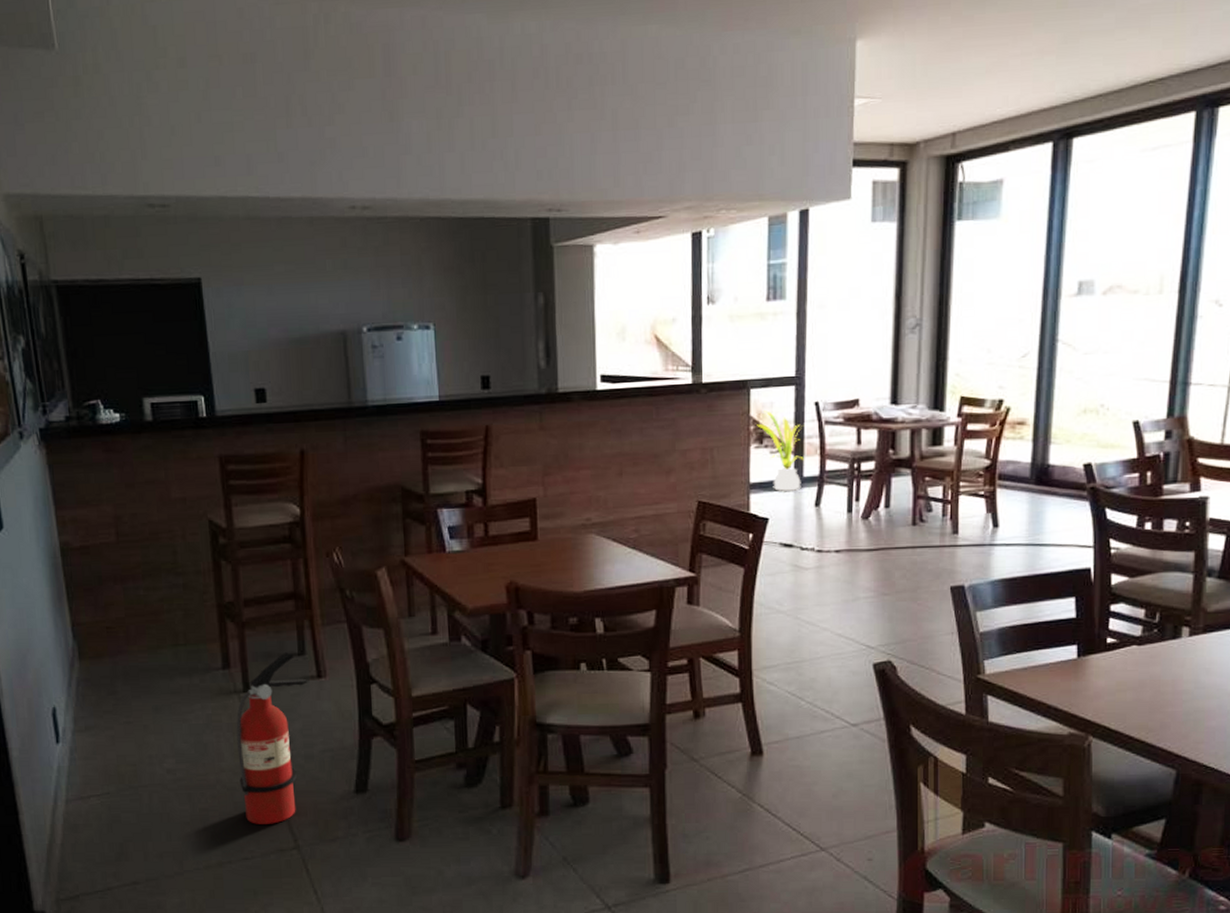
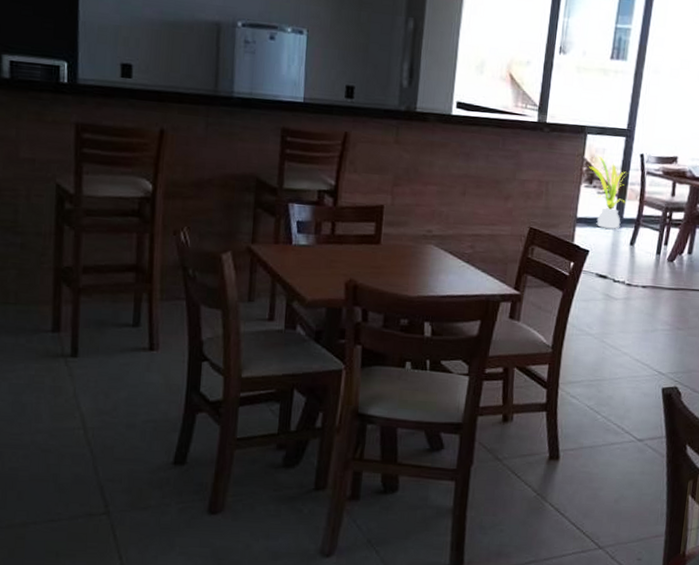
fire extinguisher: present [236,652,308,824] -> none [55,322,140,489]

